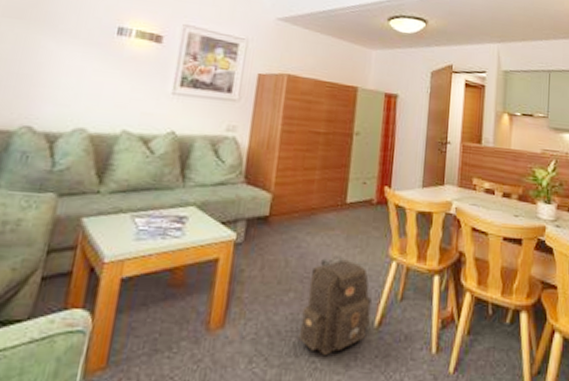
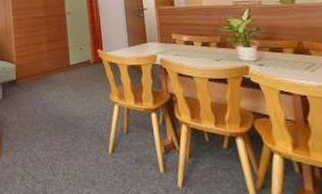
backpack: present [298,255,372,357] -> none [53,103,106,175]

